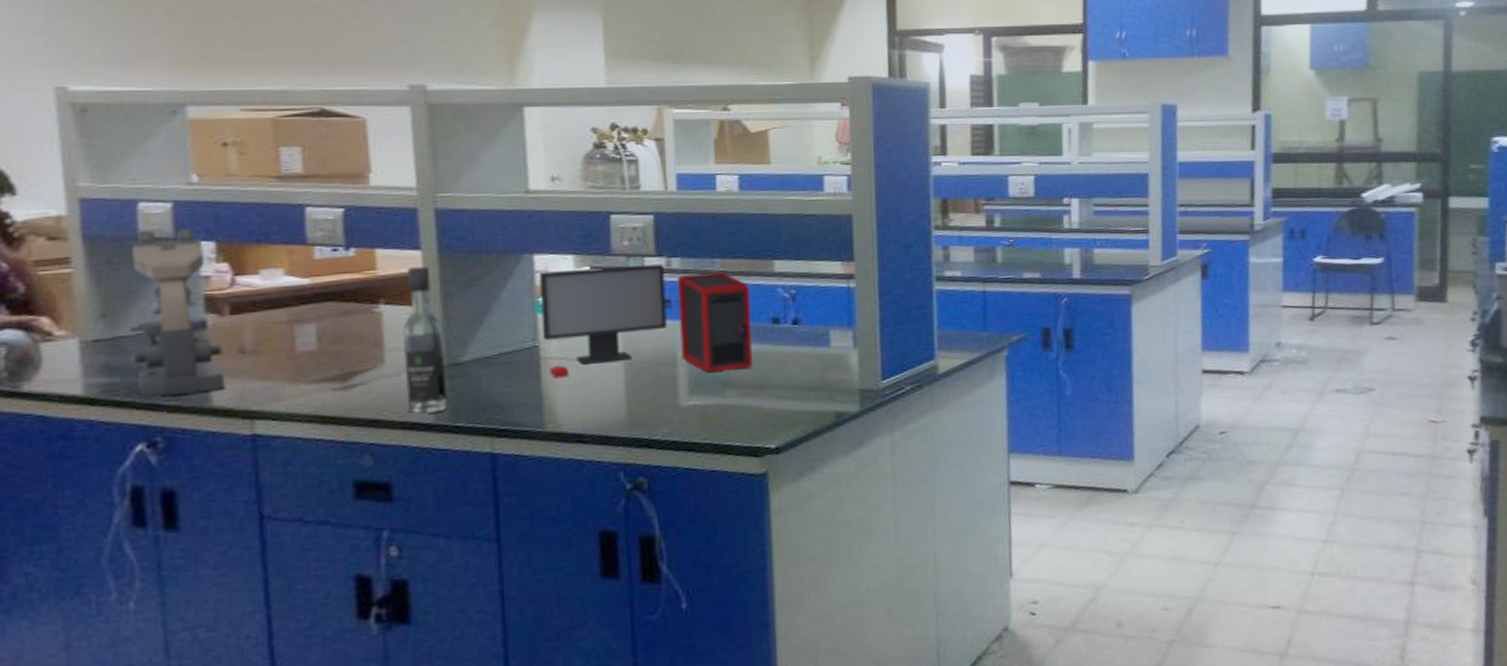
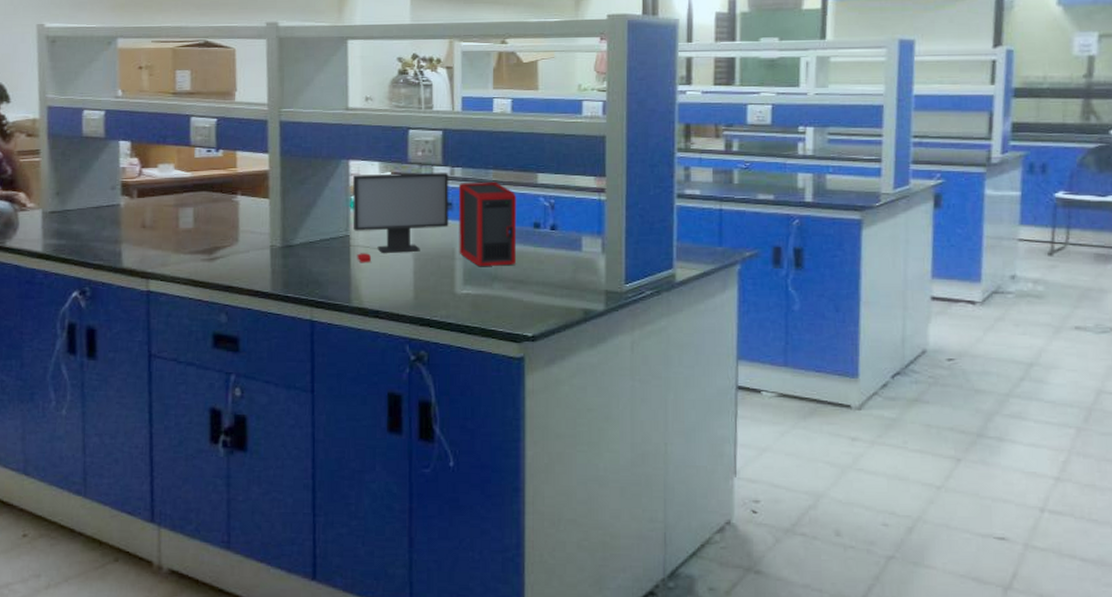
microscope: present [128,227,225,399] -> none [72,130,132,258]
bottle: present [402,267,447,414] -> none [252,167,282,284]

